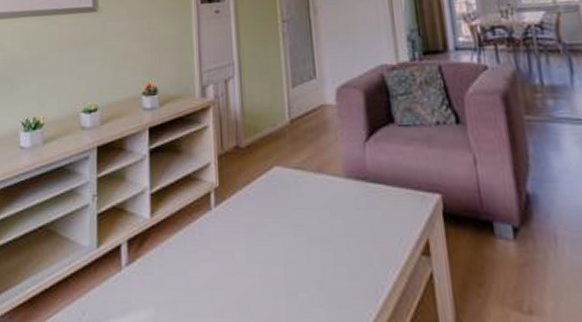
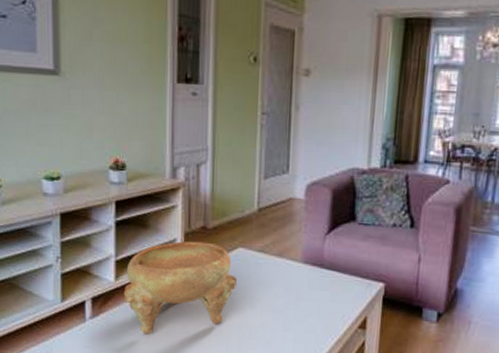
decorative bowl: none [159,163,277,281] -> present [123,241,237,335]

